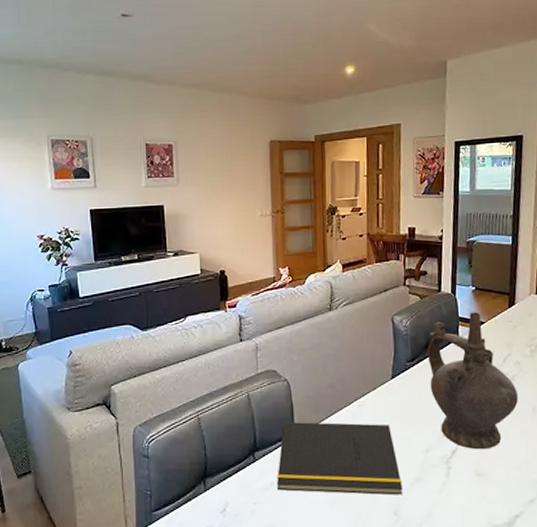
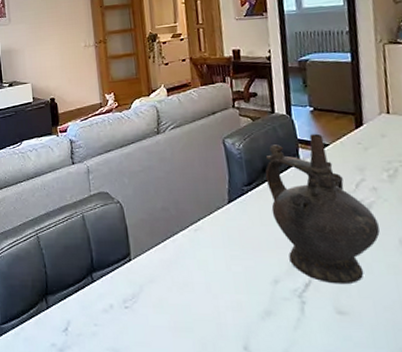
notepad: present [277,421,403,495] -> none [116,243,252,329]

